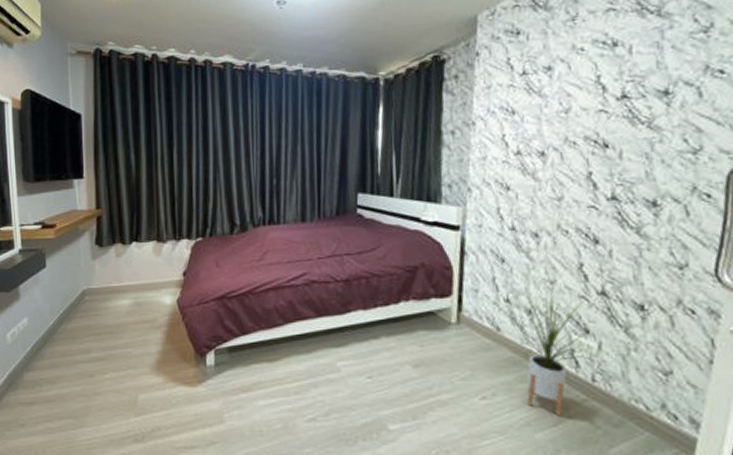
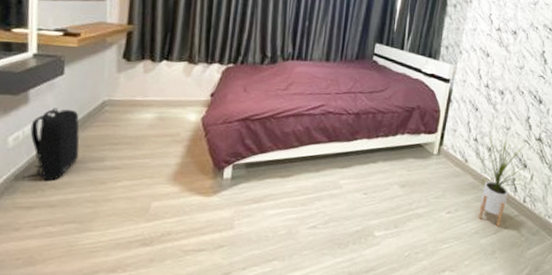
backpack: none [21,301,67,376] -> present [22,108,80,181]

